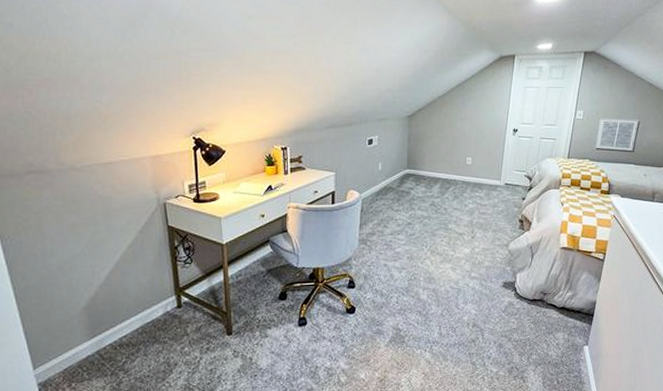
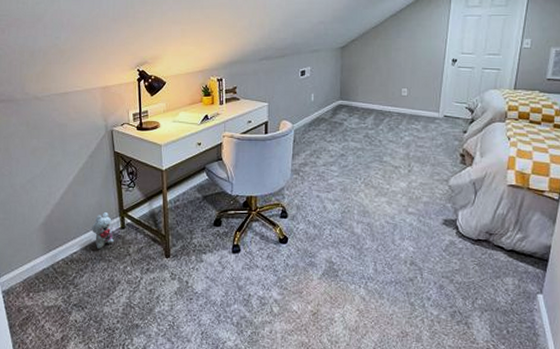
plush toy: none [144,291,169,332] -> present [92,212,114,250]

